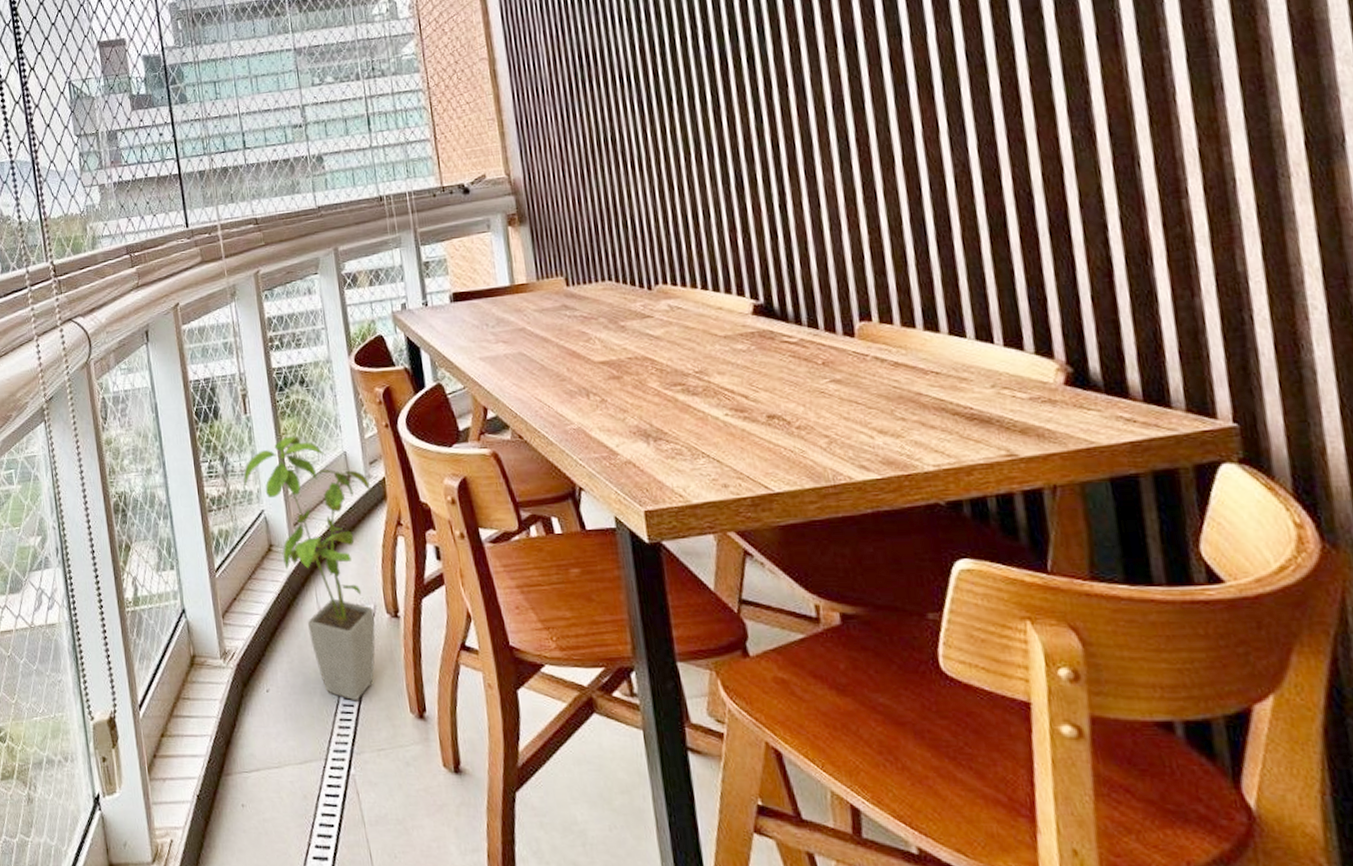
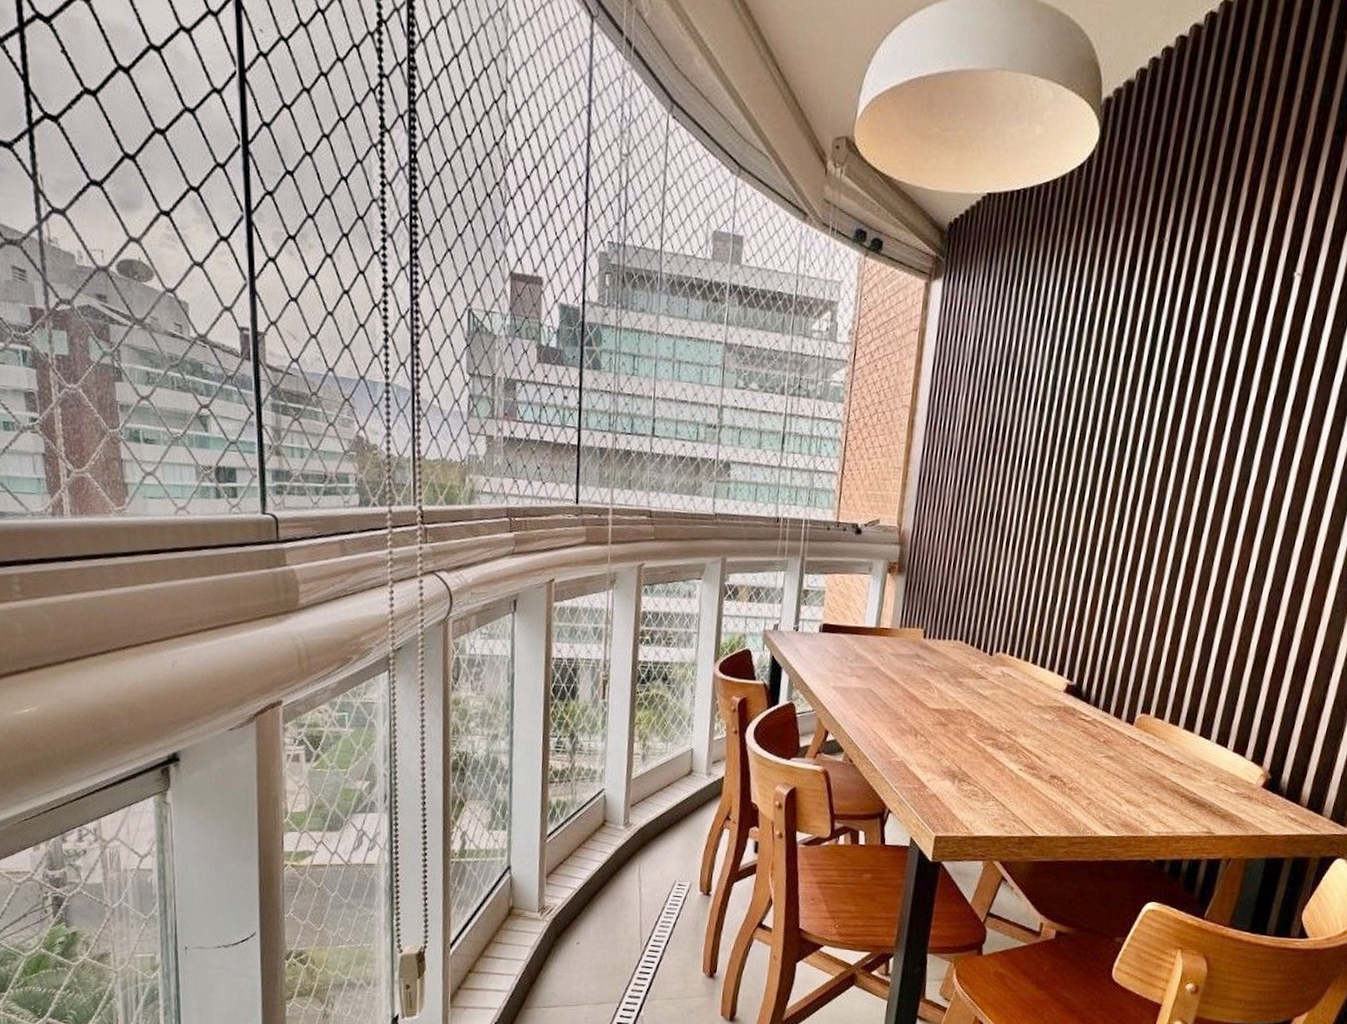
house plant: present [243,435,375,701] -> none [588,726,709,959]

